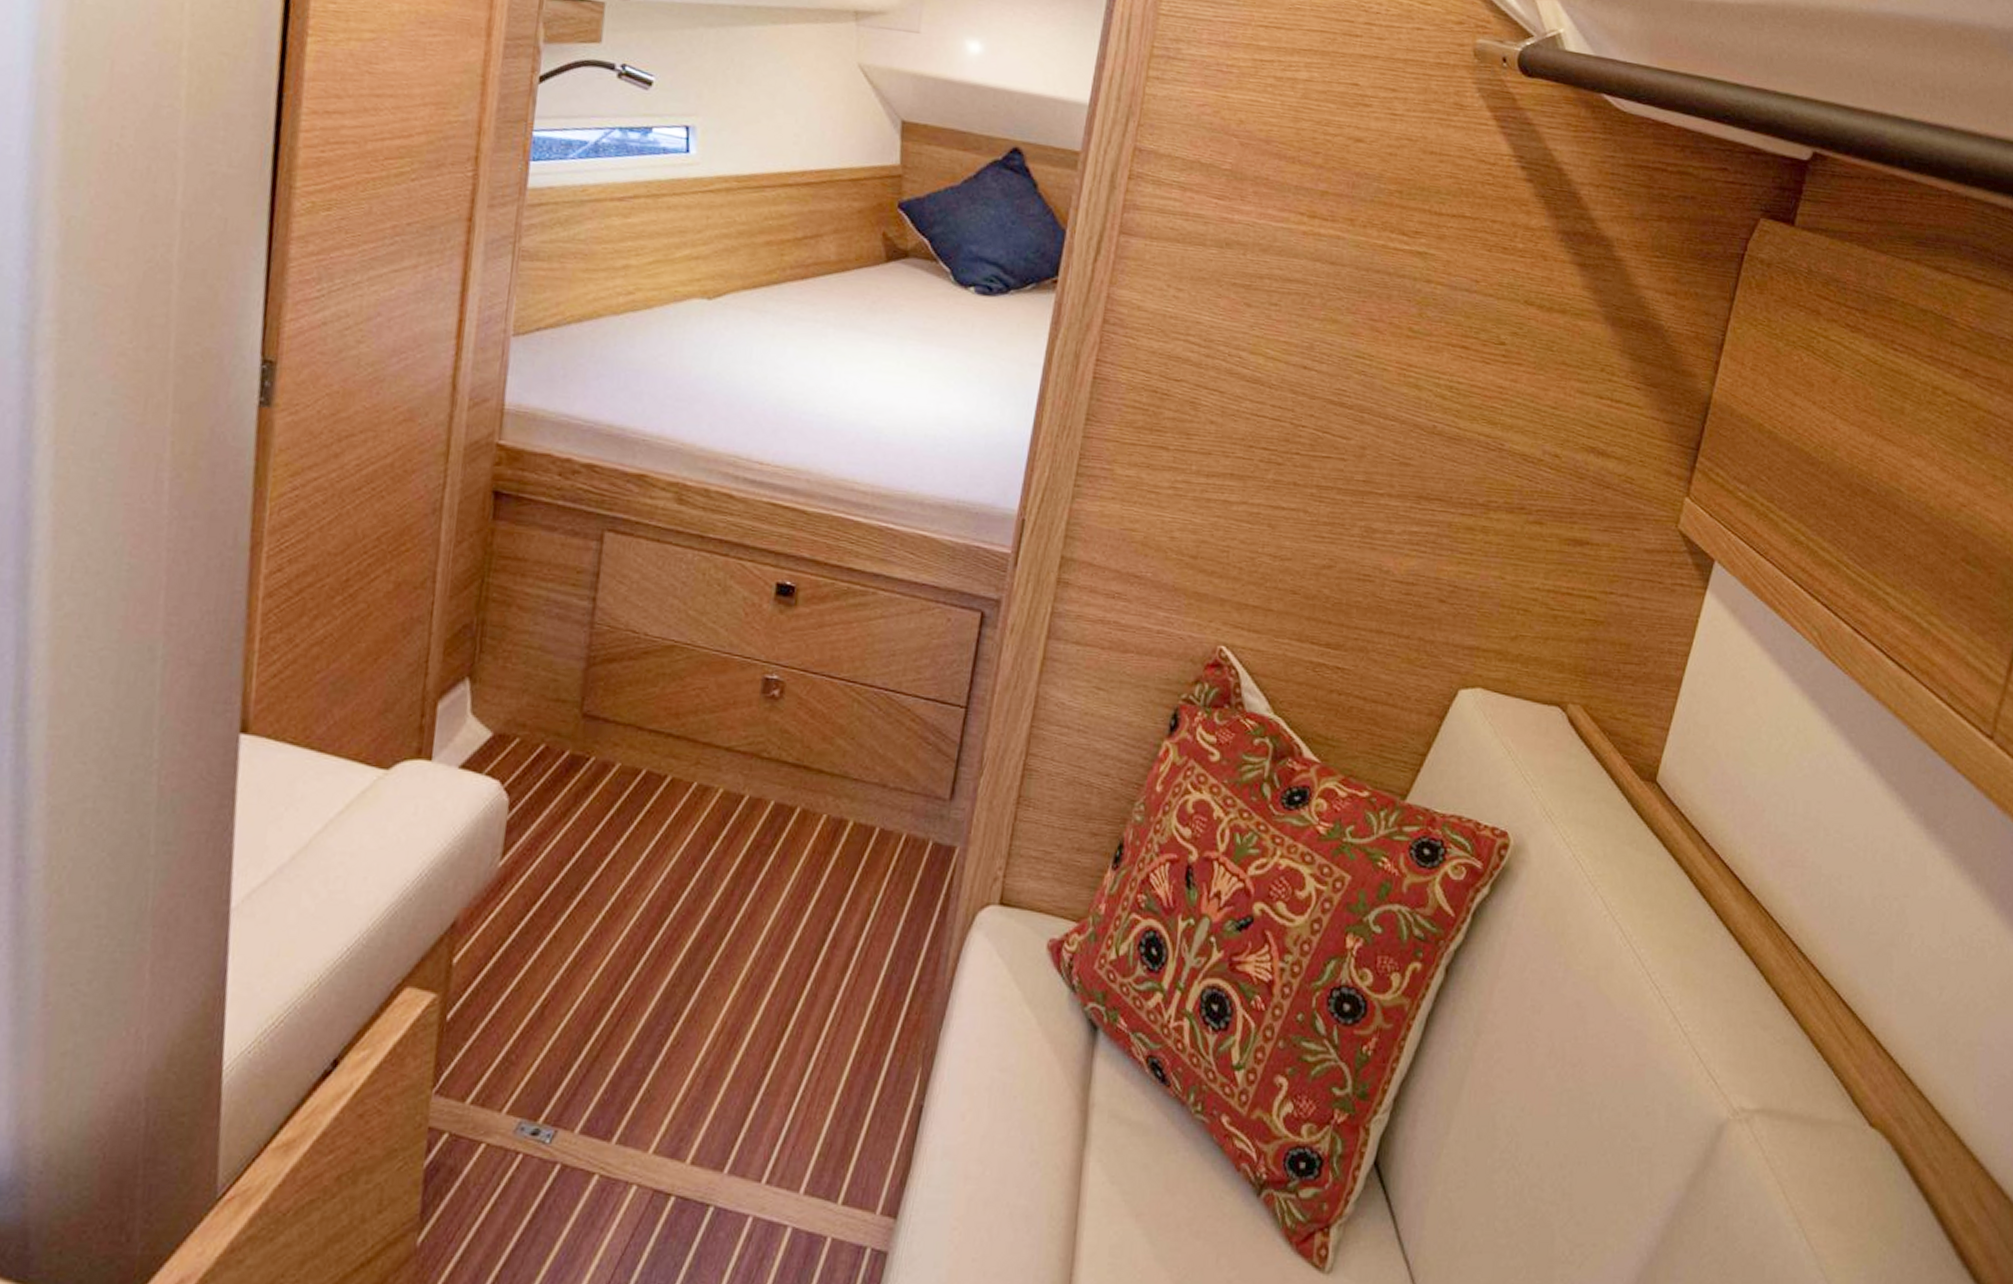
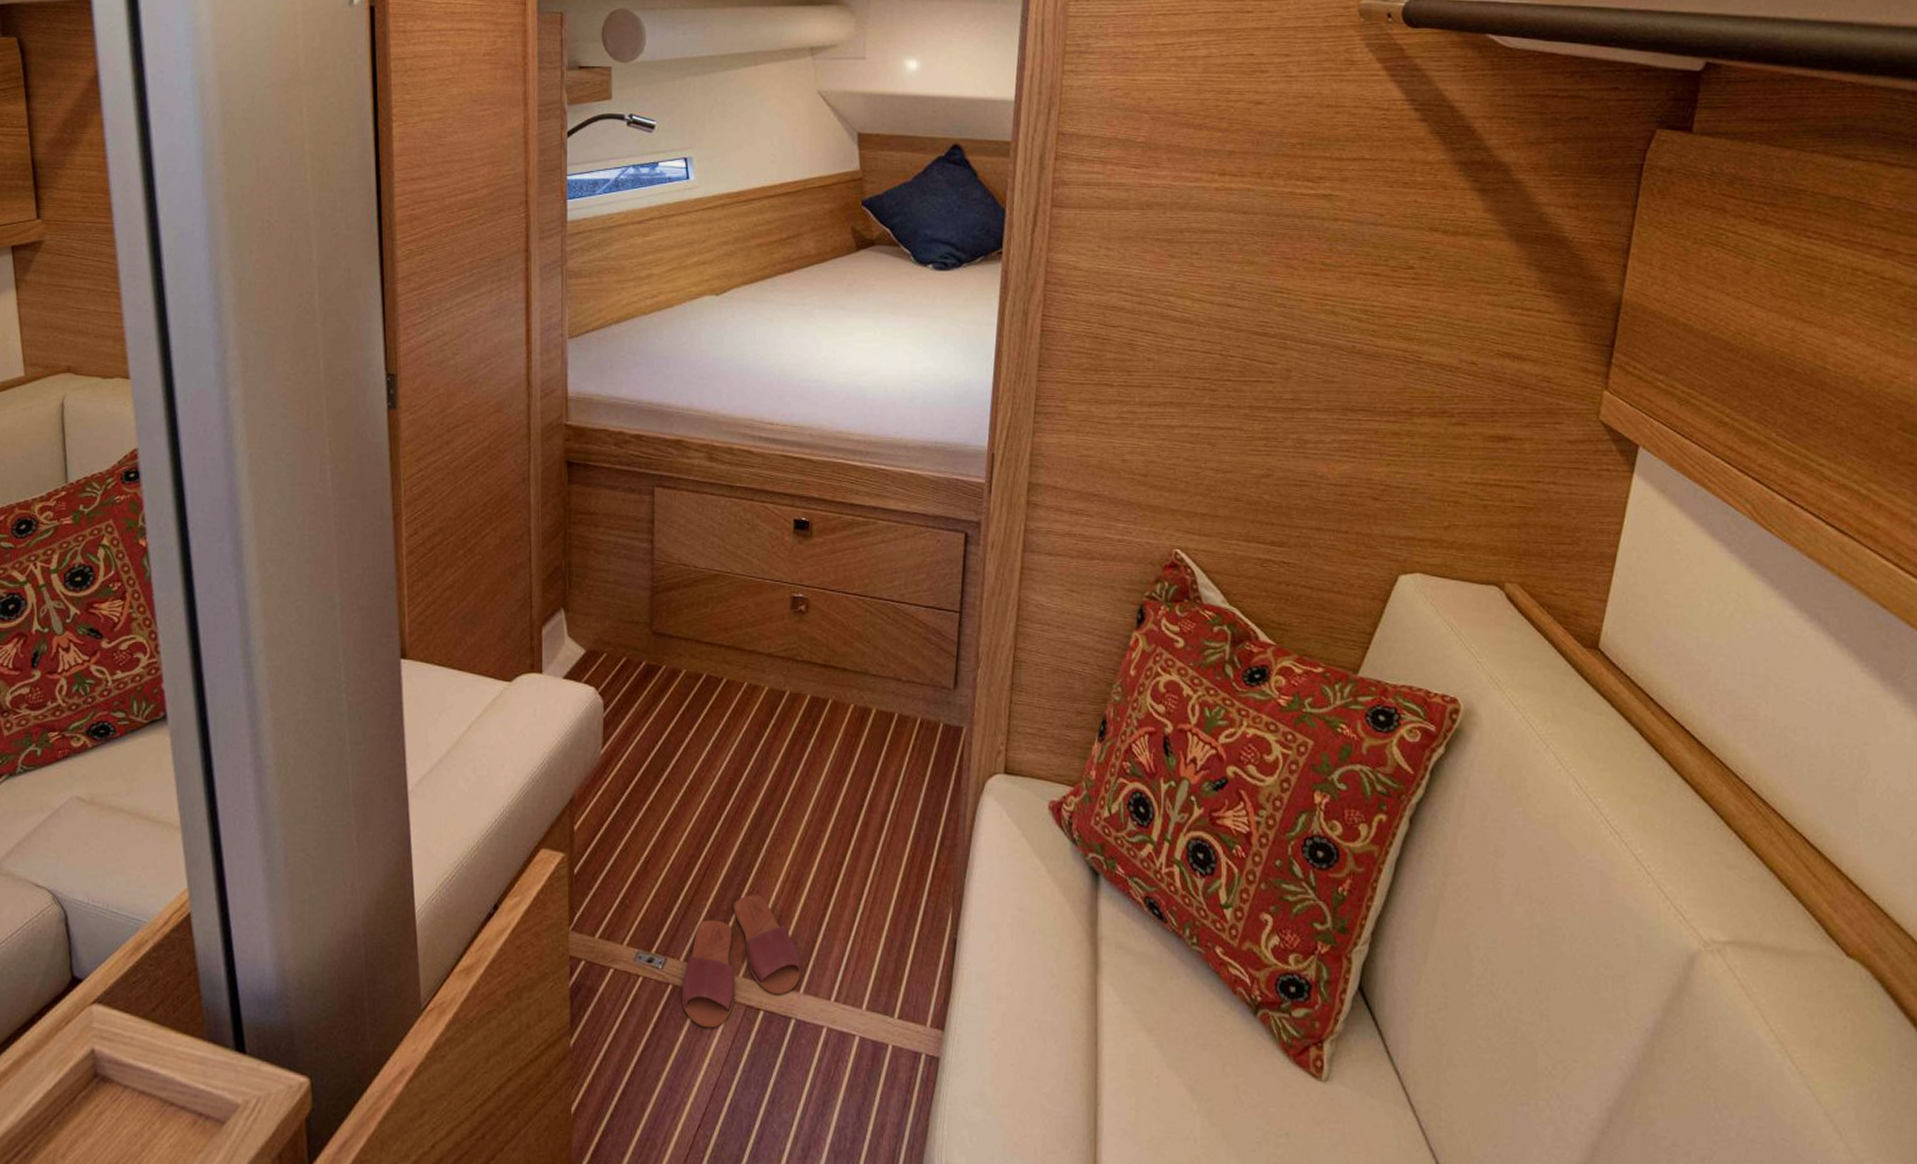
slippers: none [570,1050,728,1219] -> present [681,895,800,1028]

